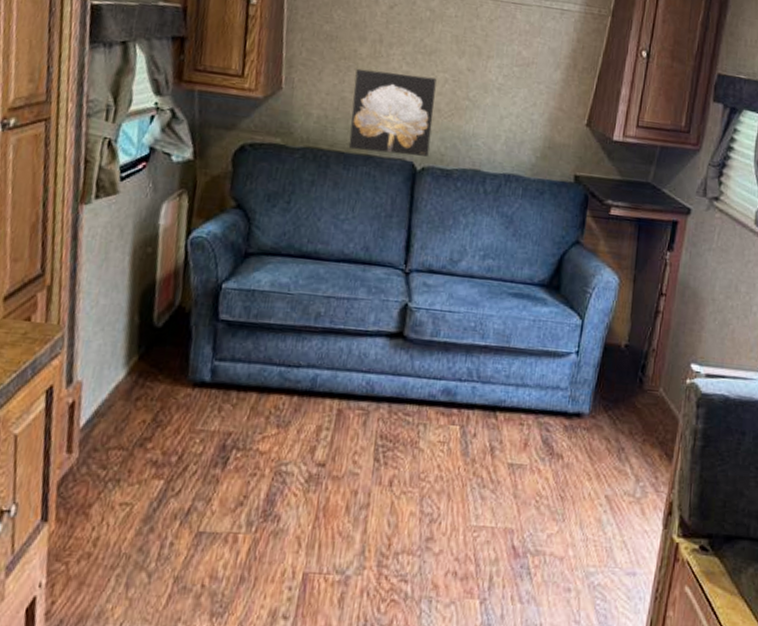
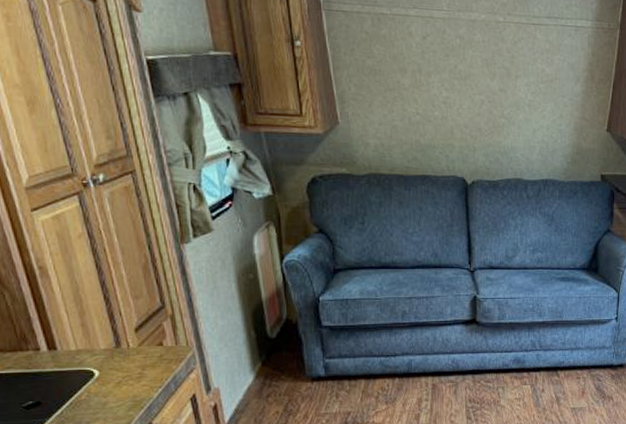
wall art: present [348,68,437,157] -> none [402,98,476,172]

